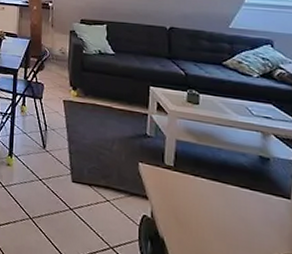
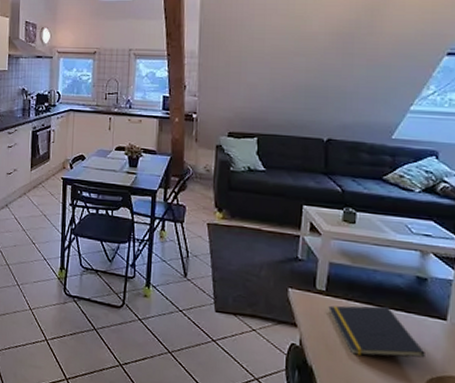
notepad: none [177,180,272,235] -> present [328,305,425,358]

